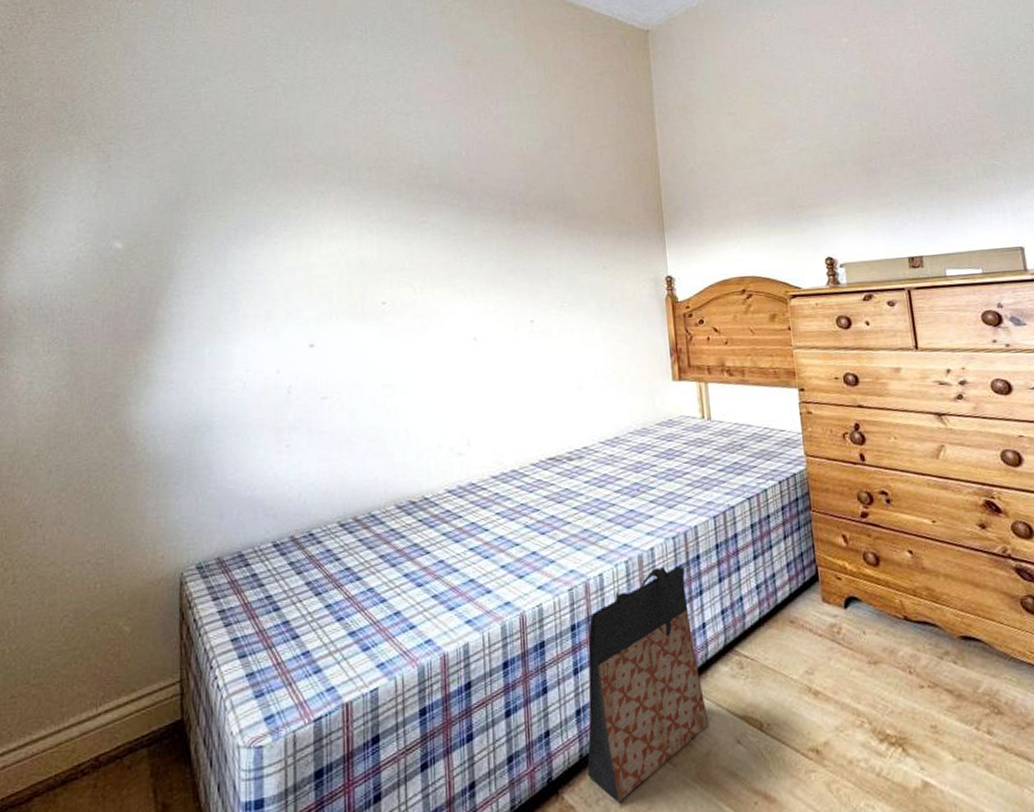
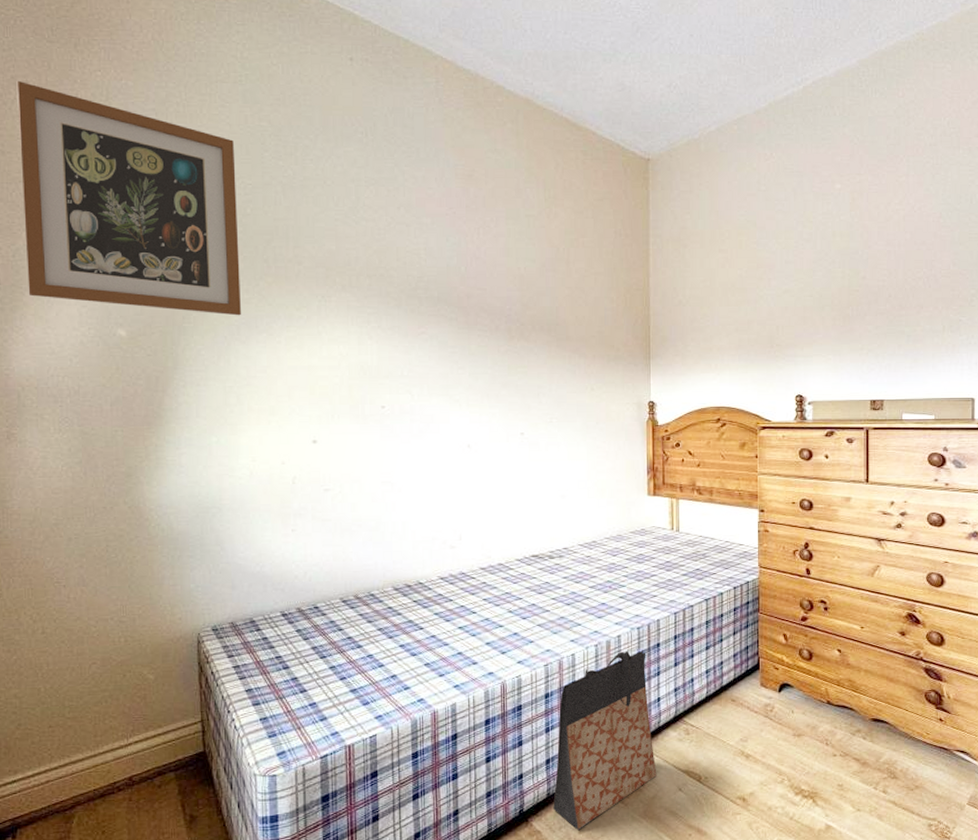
wall art: none [28,11,239,219] -> present [16,80,241,316]

